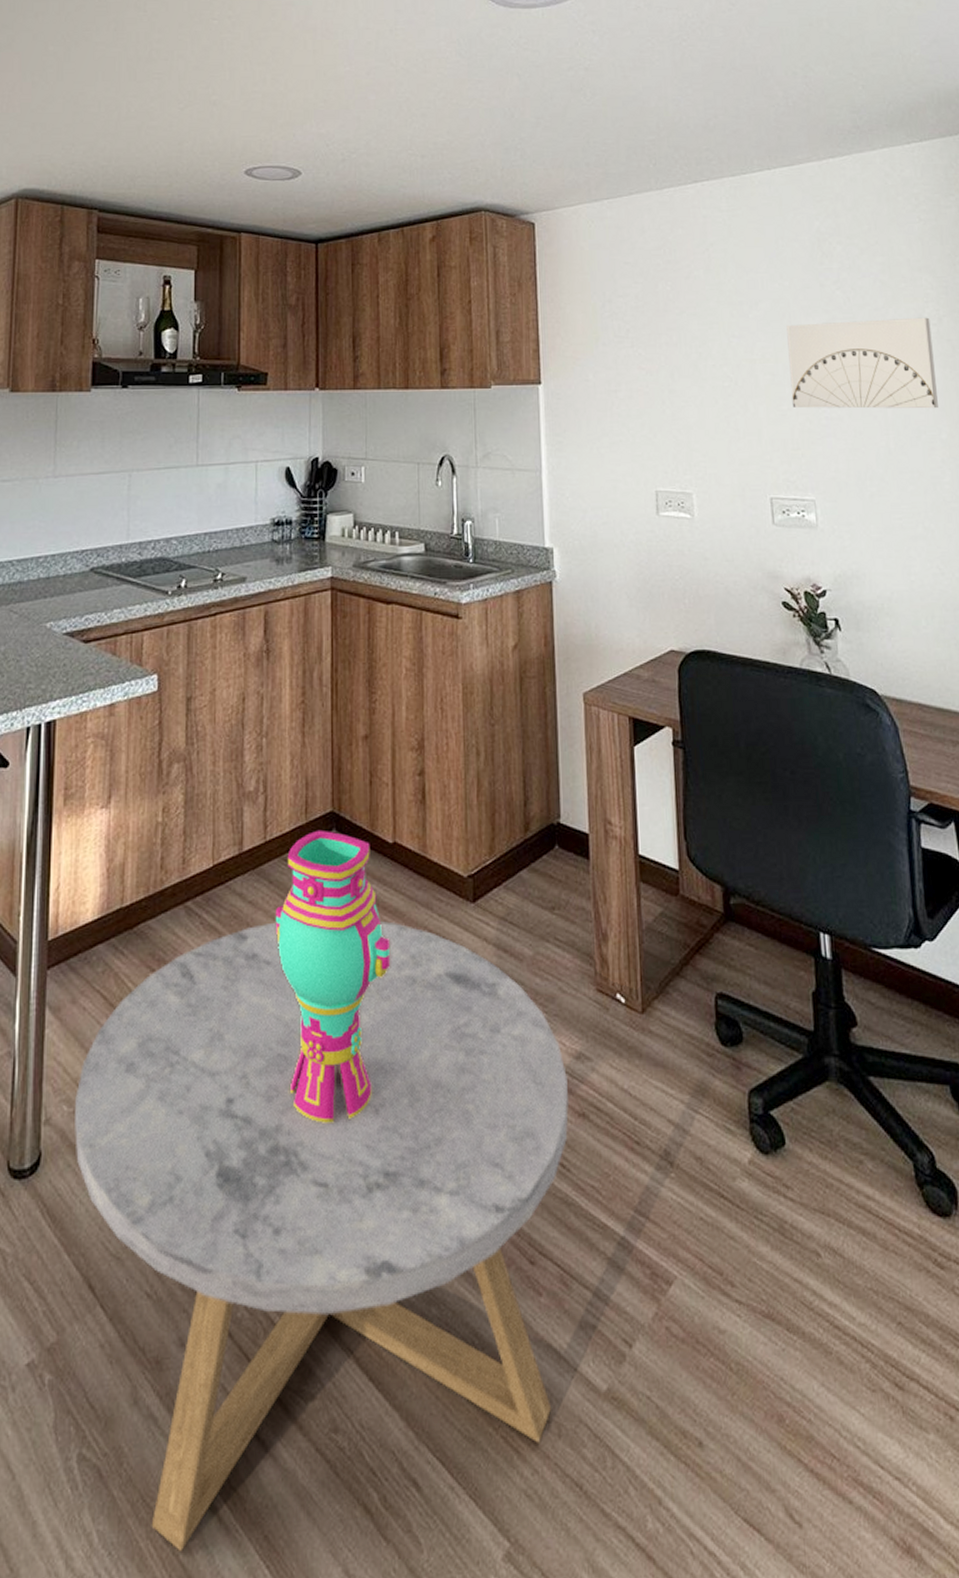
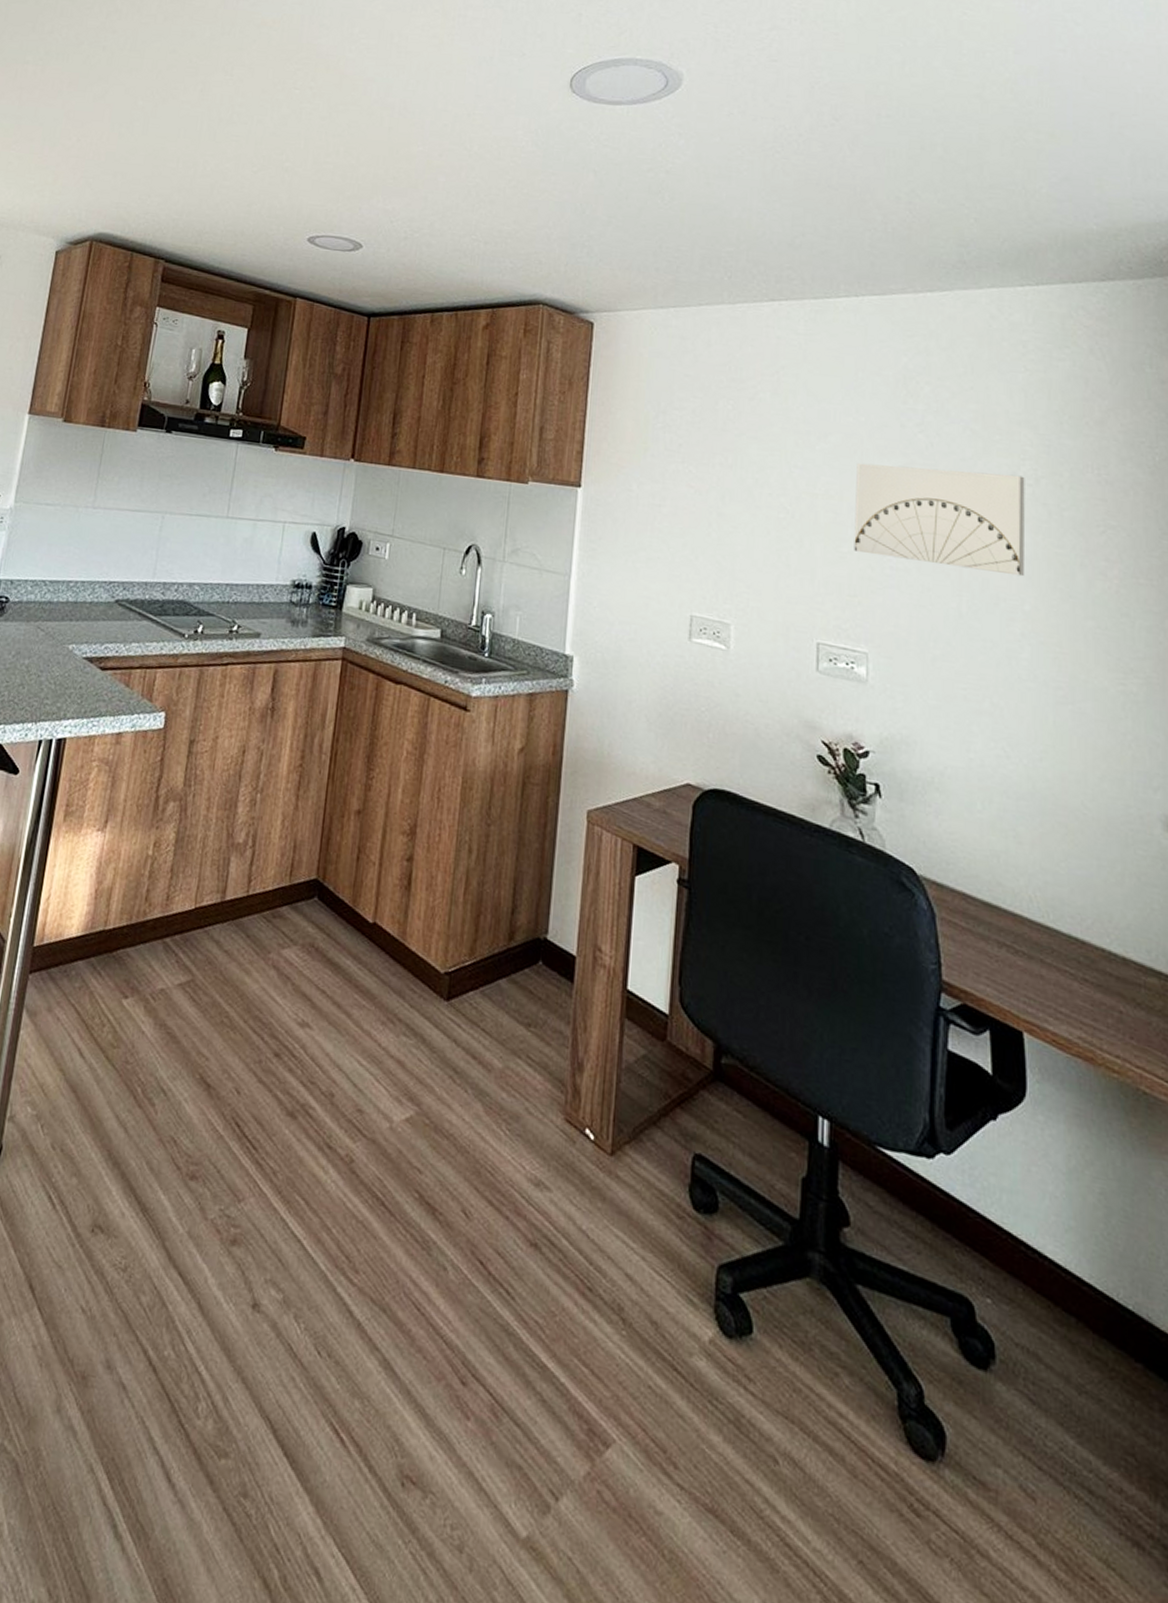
coffee table: present [75,921,569,1552] -> none [33,975,523,1571]
decorative vase: present [275,829,391,1123] -> none [240,894,359,1189]

